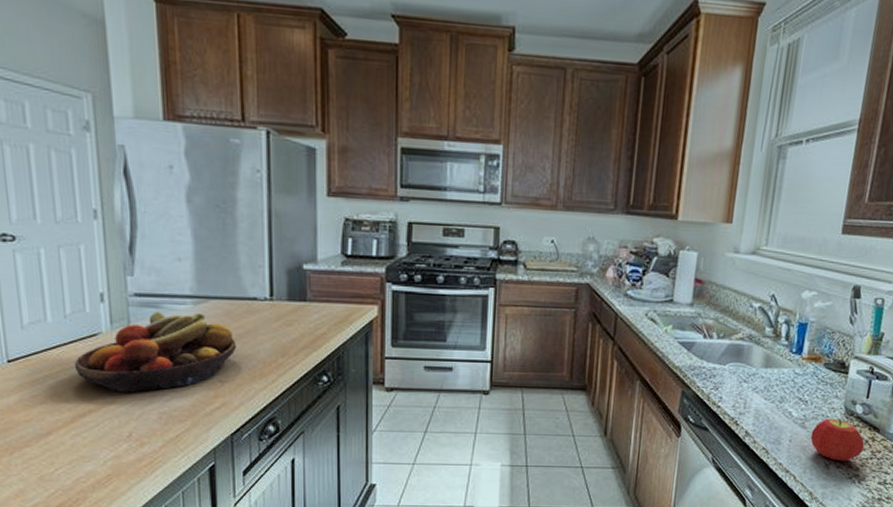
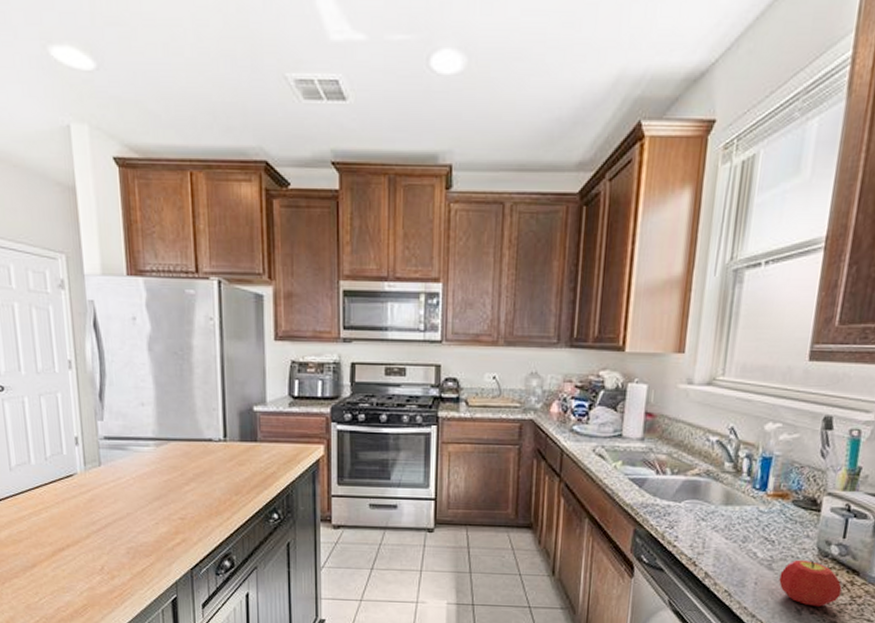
fruit bowl: present [74,310,237,393] -> none [54,452,195,529]

